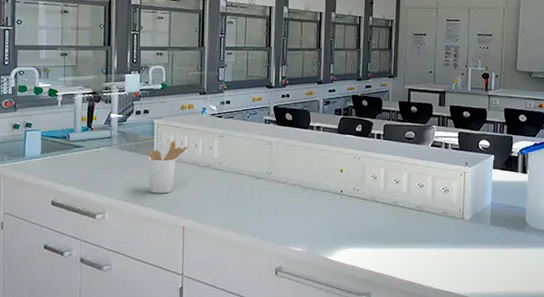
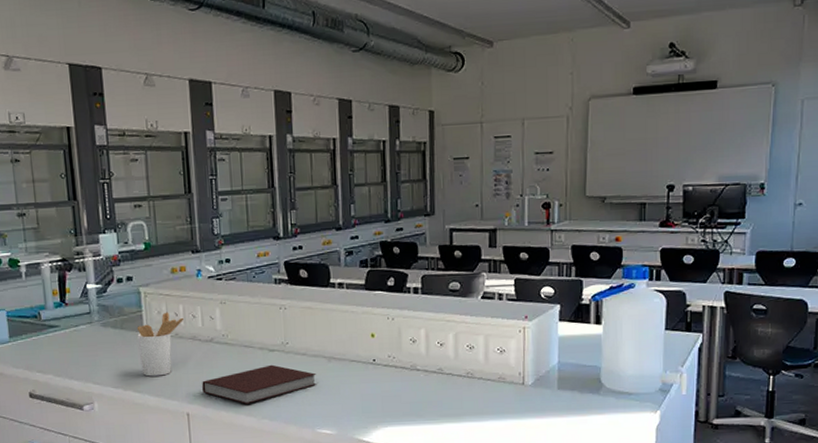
notebook: none [198,190,293,222] -> present [202,364,317,404]

